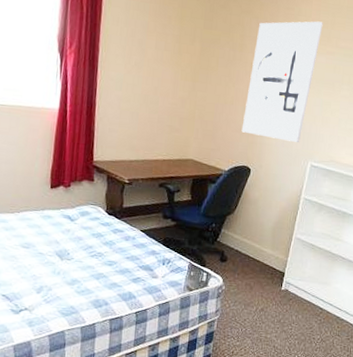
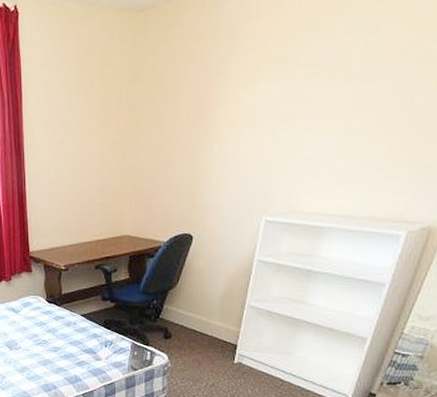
wall art: present [241,21,323,142] -> none [180,39,277,197]

